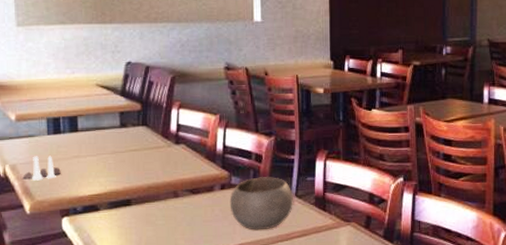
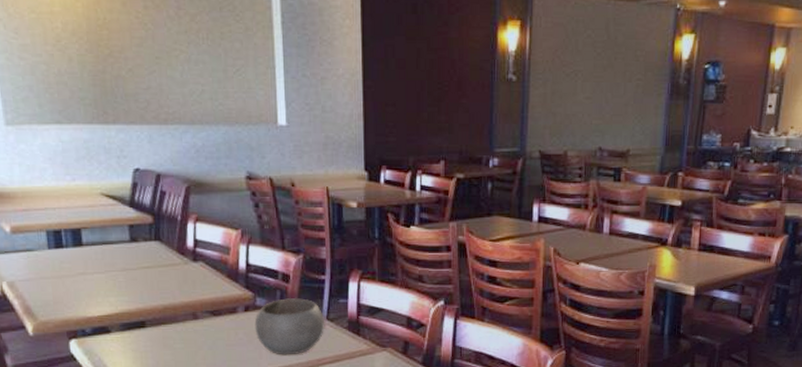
salt and pepper shaker set: present [22,156,61,181] -> none [22,272,66,299]

